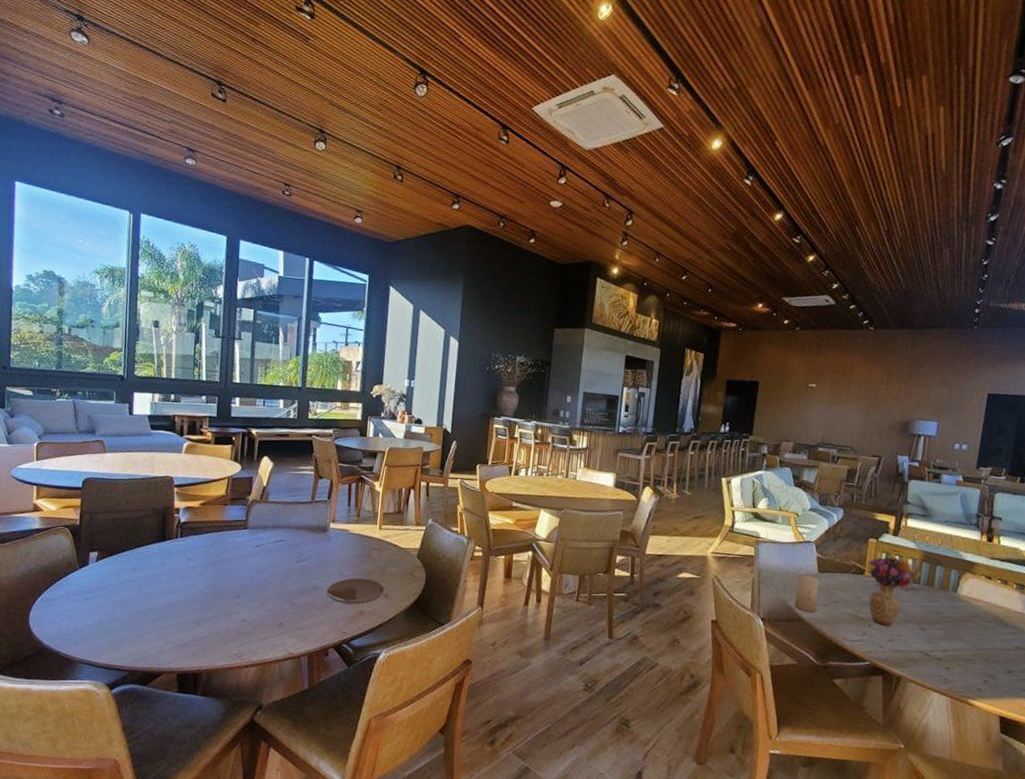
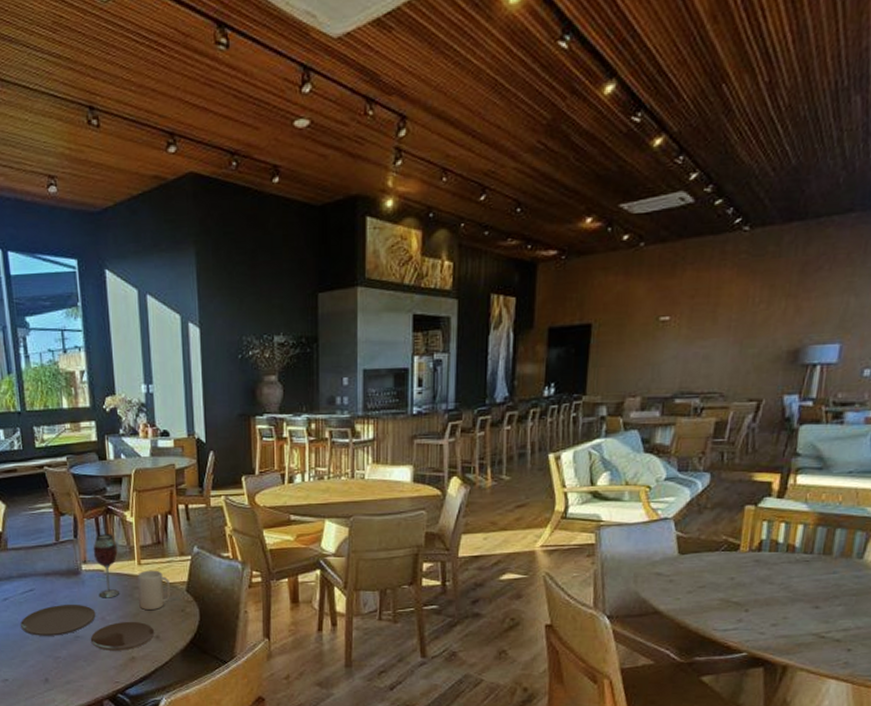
plate: none [266,556,336,585] -> present [20,605,96,636]
wineglass: none [341,498,364,556] -> present [93,534,119,598]
mug: none [374,535,405,571] -> present [137,570,171,611]
candle: present [795,573,819,612] -> none [650,558,680,602]
flower arrangement: present [865,551,921,626] -> none [740,518,815,608]

